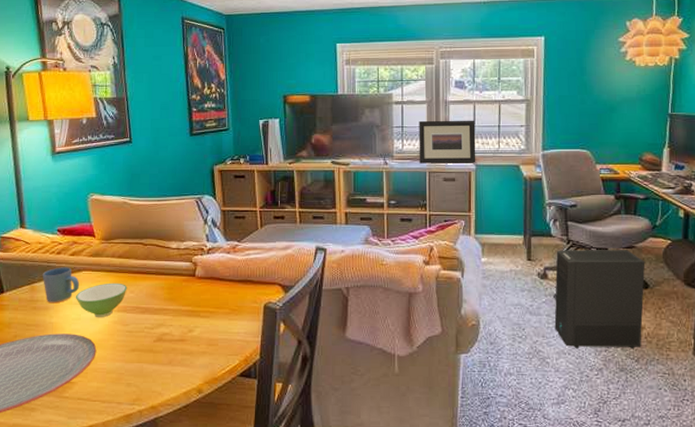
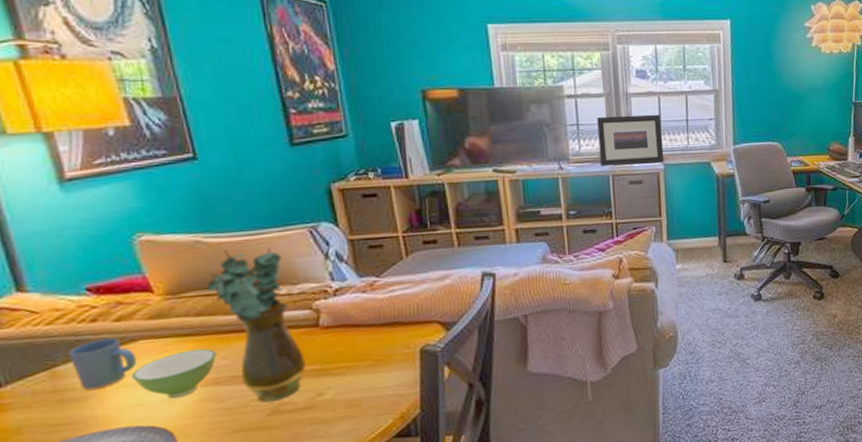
vase: none [127,211,183,332] -> present [206,247,306,403]
computer tower: present [554,250,646,349] -> none [751,241,836,345]

